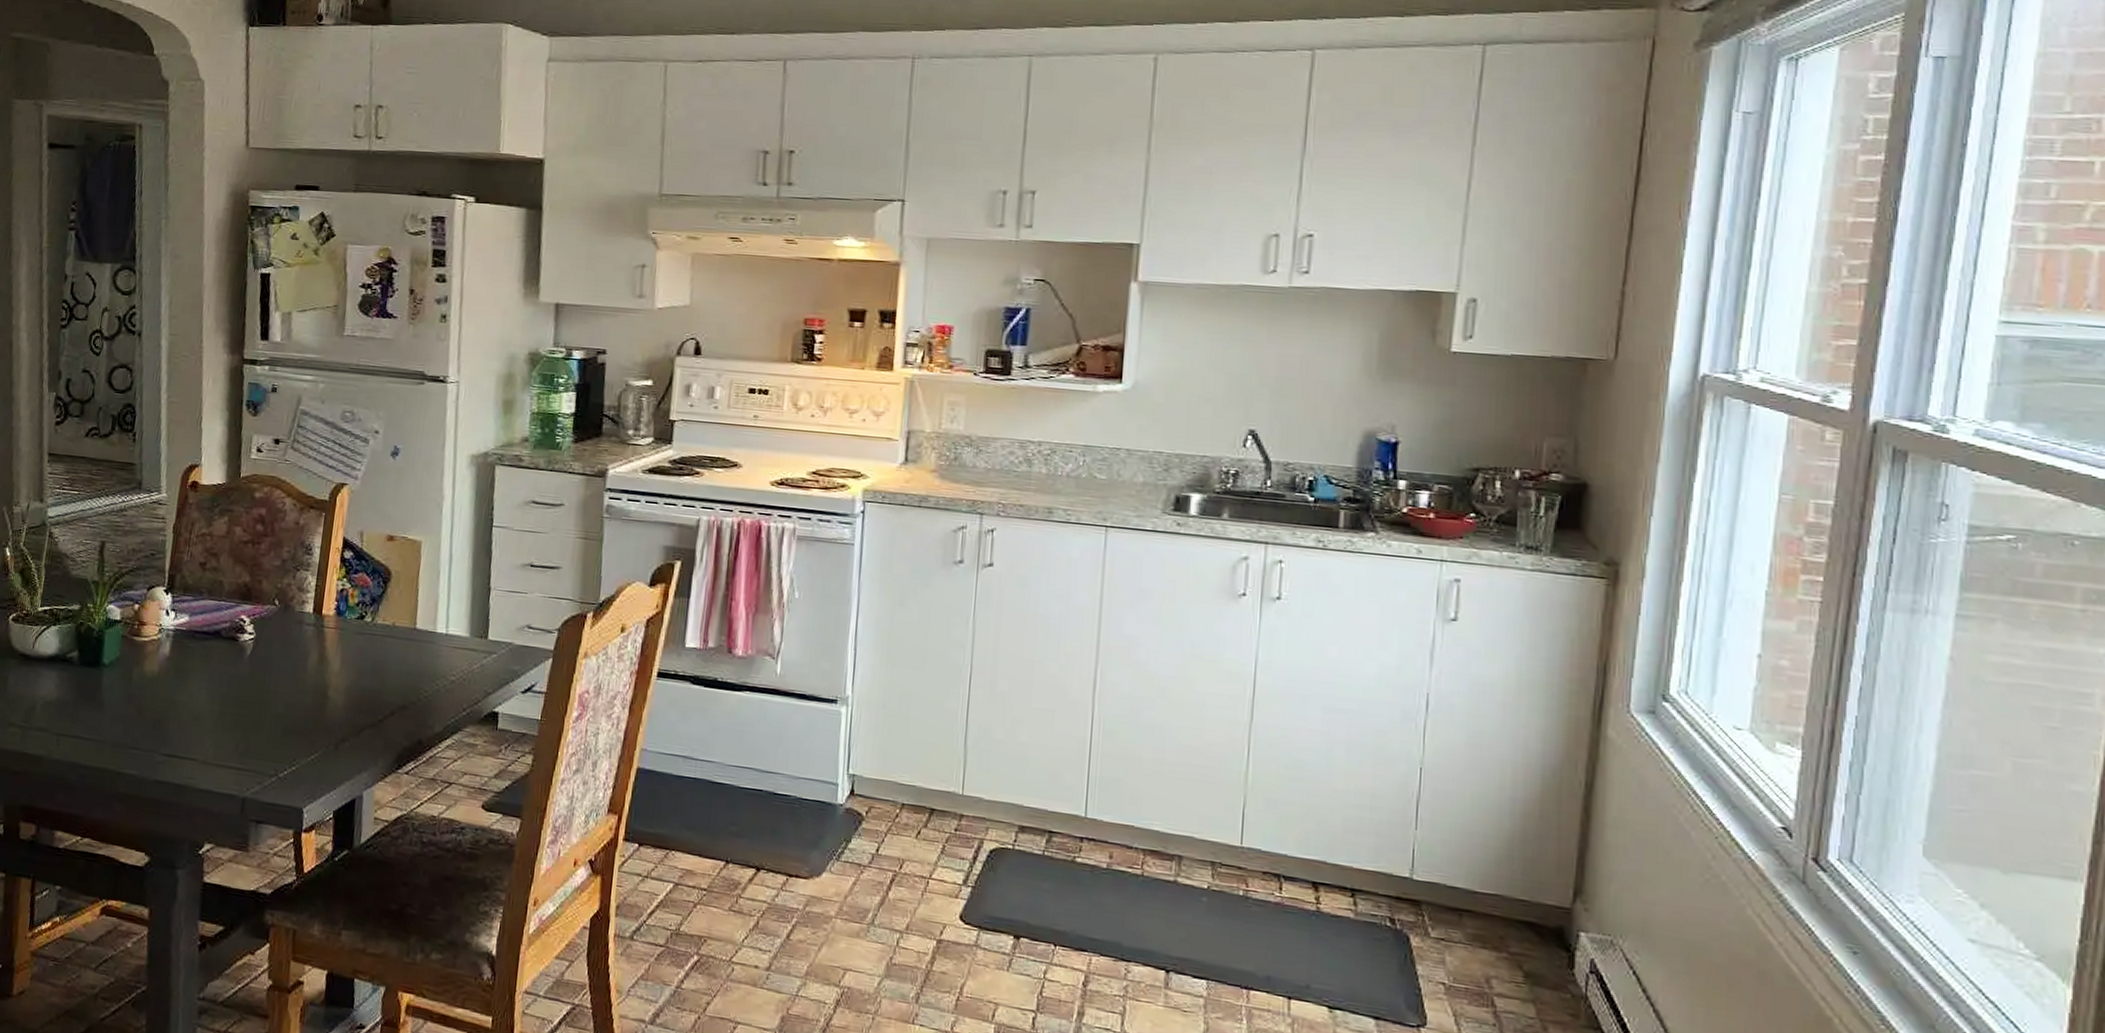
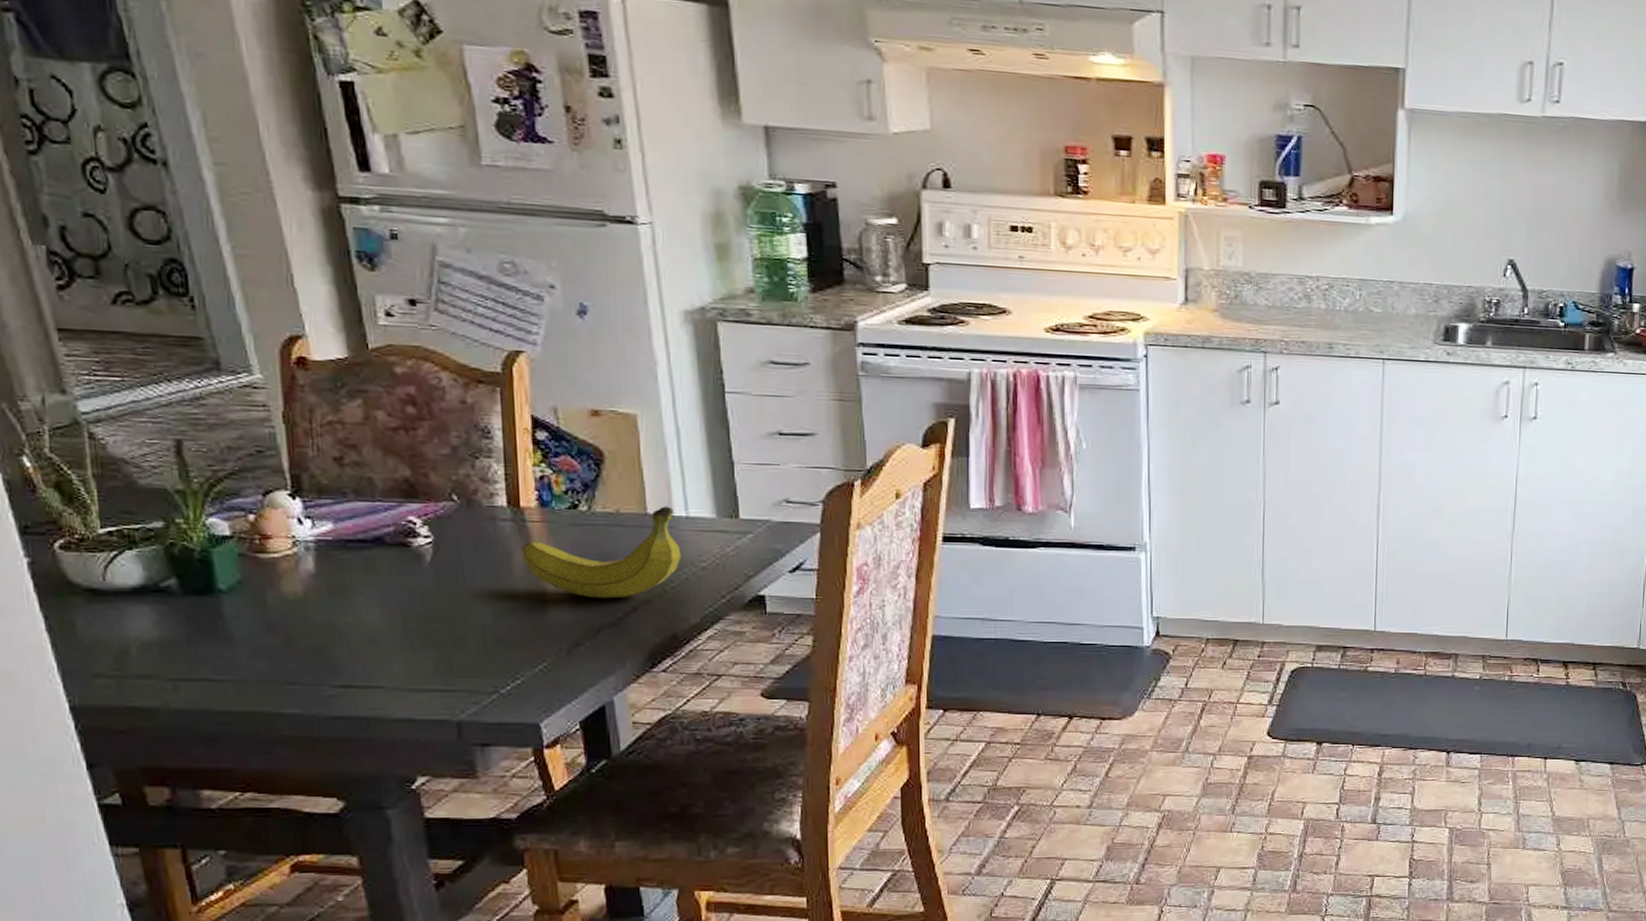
fruit: none [316,623,437,702] -> present [521,506,682,599]

